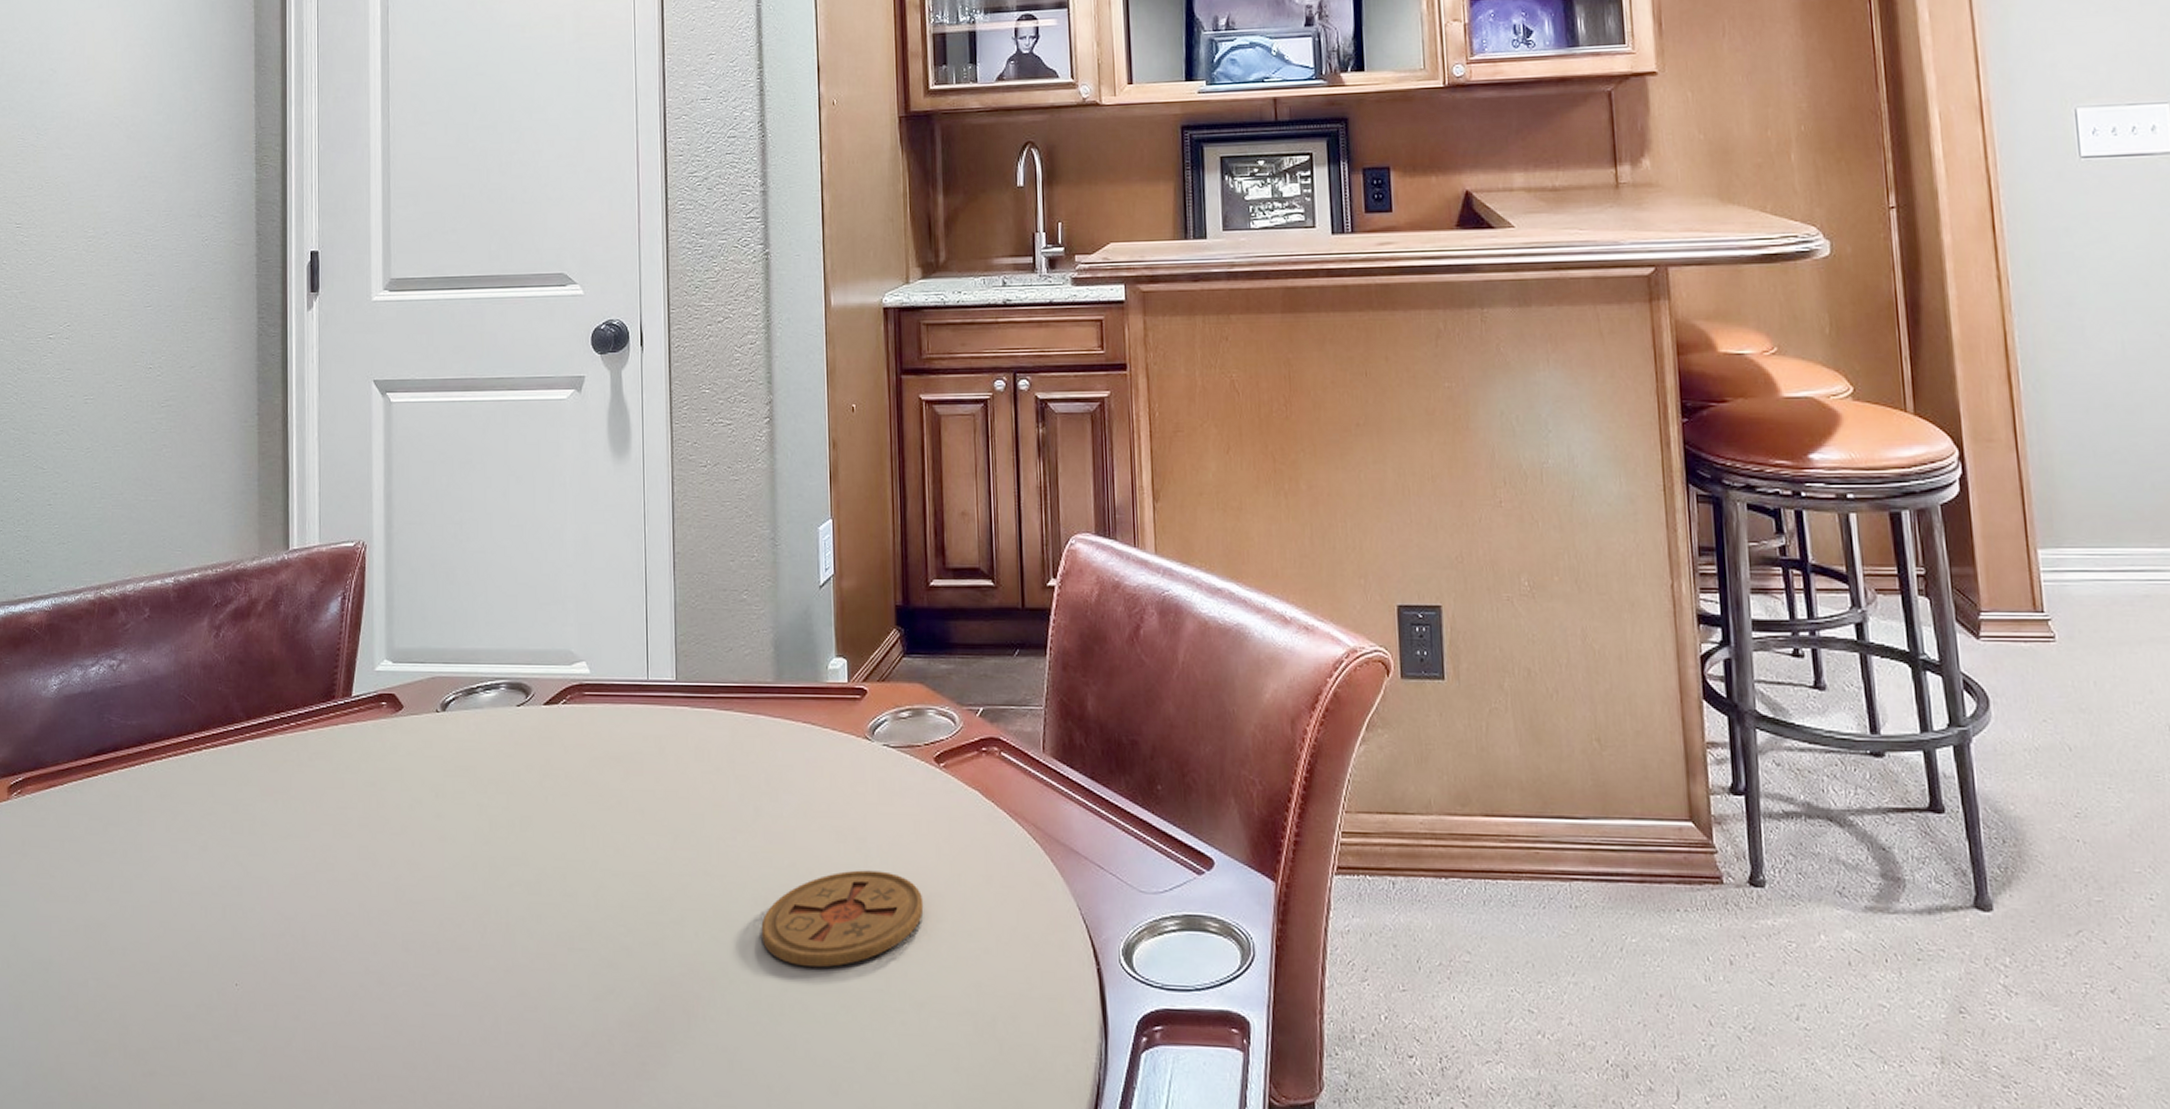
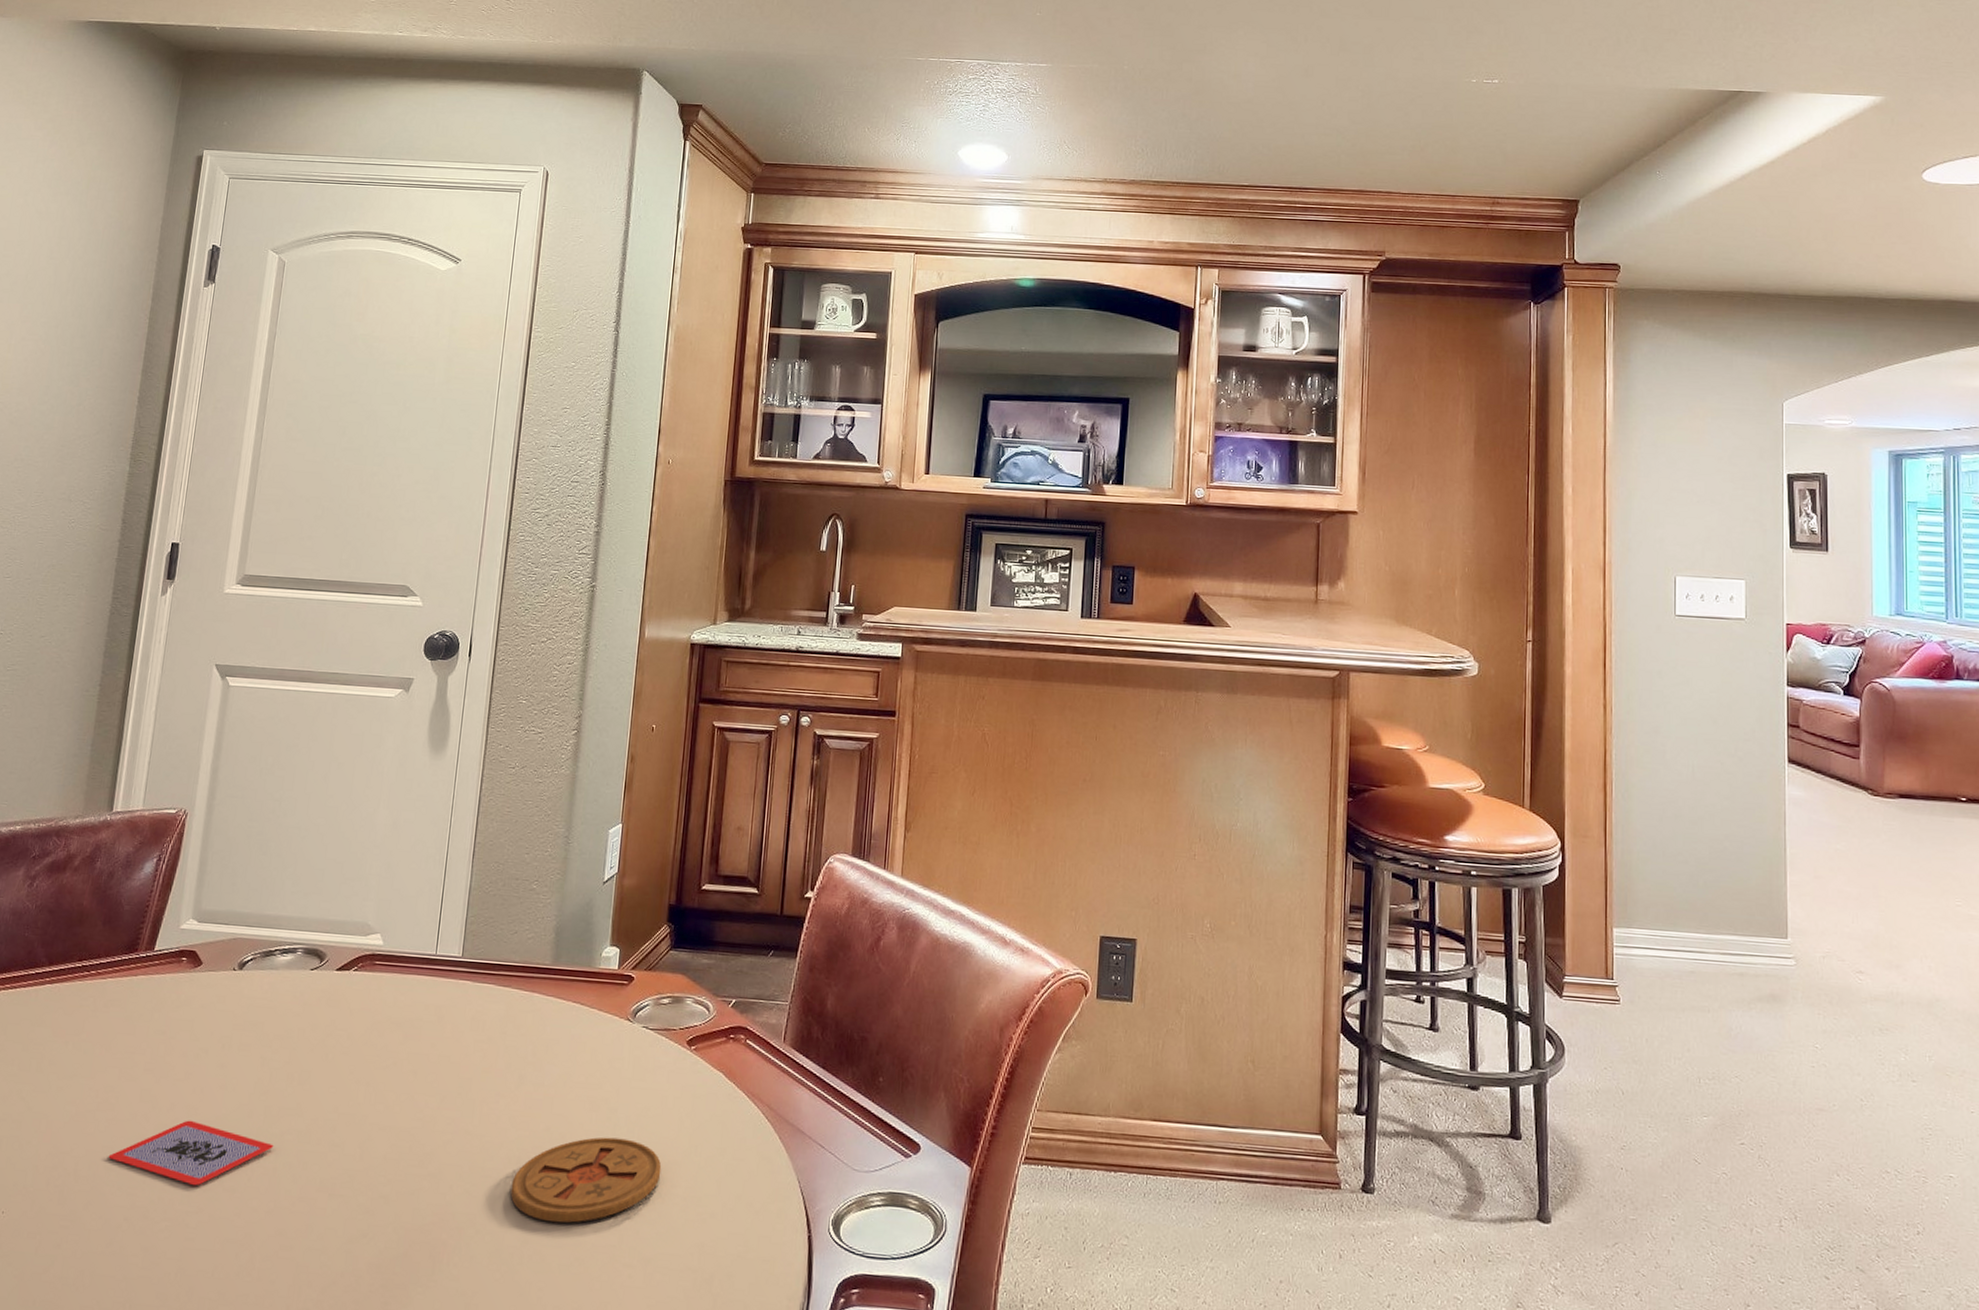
playing card: none [334,876,504,946] -> present [108,1120,274,1185]

